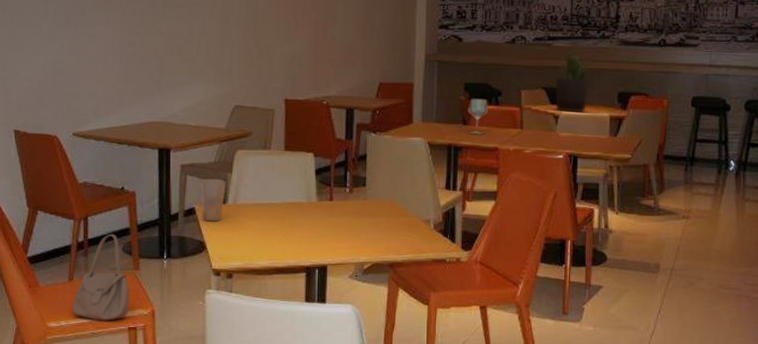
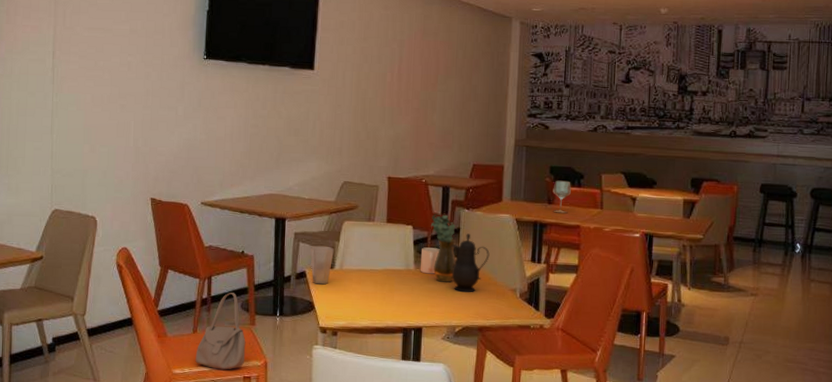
mug: none [323,177,345,206] -> present [420,247,440,274]
vase: none [333,136,363,215] -> present [430,211,456,283]
coffeepot: none [357,160,400,226] -> present [451,233,490,293]
planter: present [555,49,591,113] -> none [633,138,666,196]

